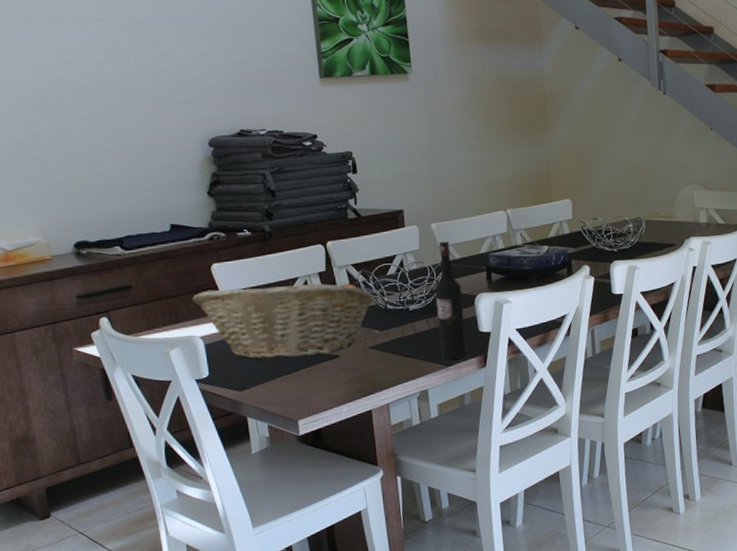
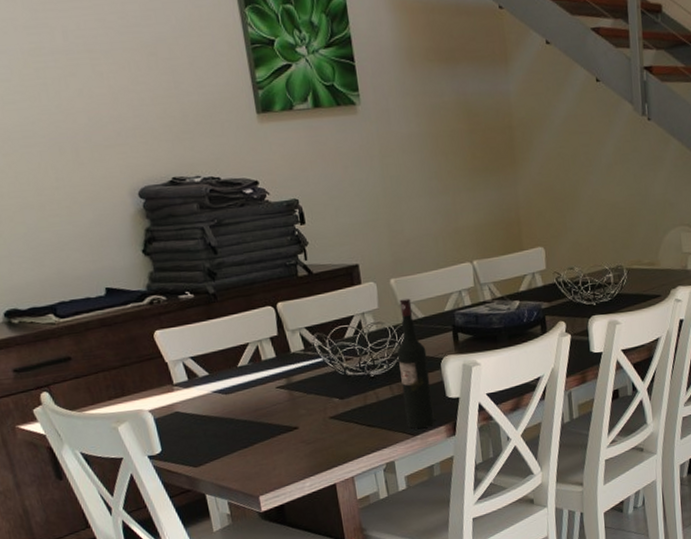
fruit basket: present [193,281,376,360] -> none [137,347,334,433]

